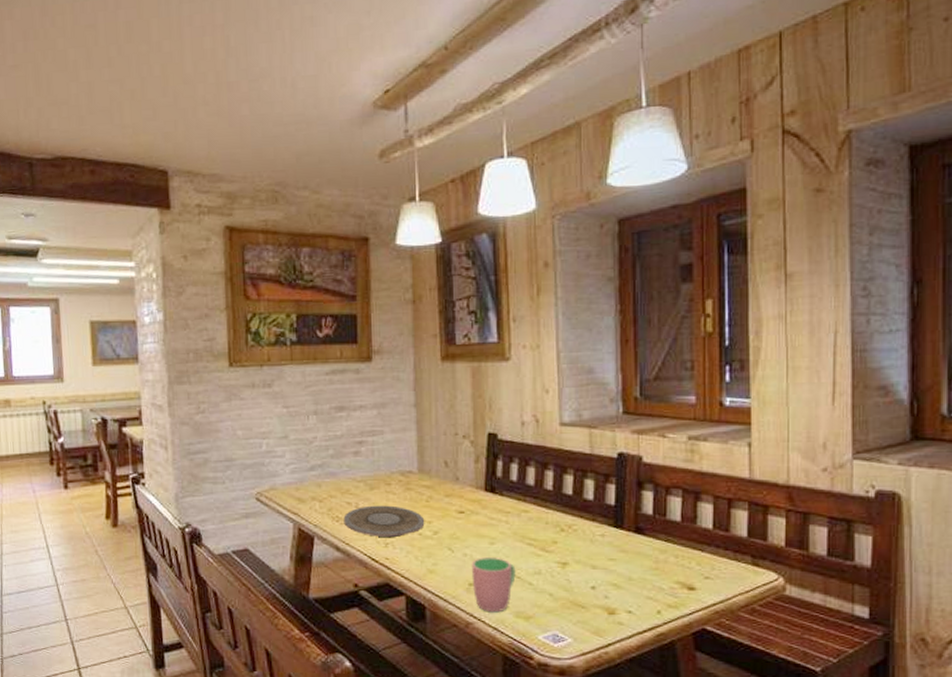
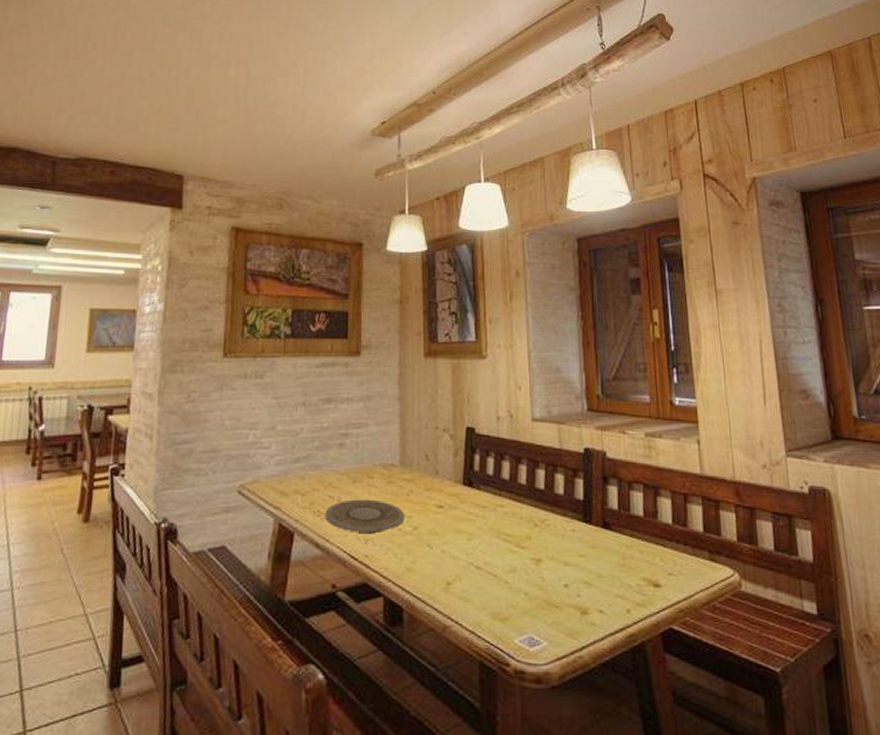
cup: present [471,558,516,613] -> none [449,554,492,614]

